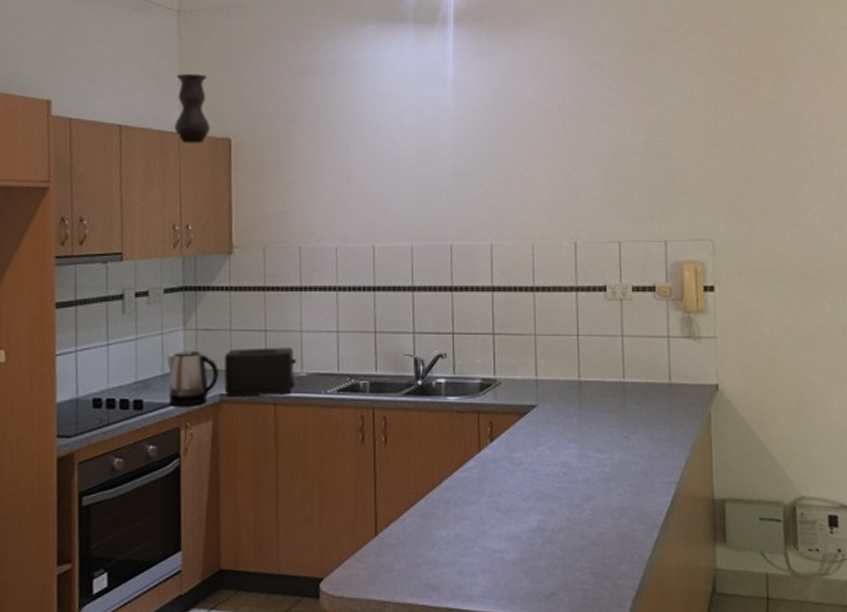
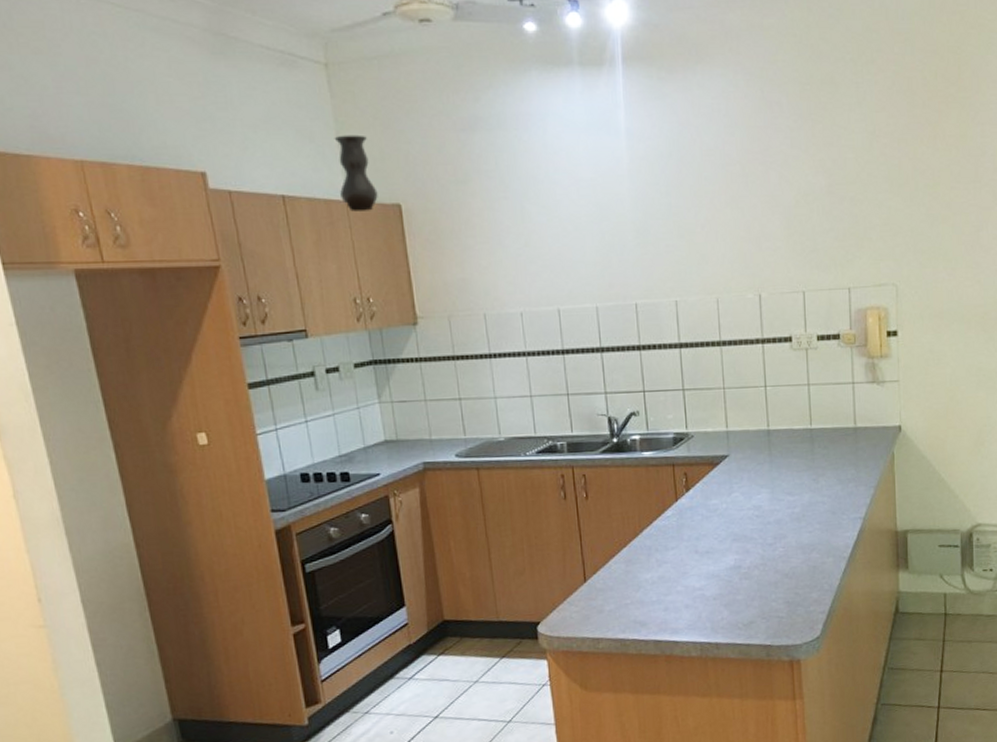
kettle: present [167,350,219,406] -> none [367,422,420,476]
toaster: present [223,347,297,397] -> none [422,414,495,464]

